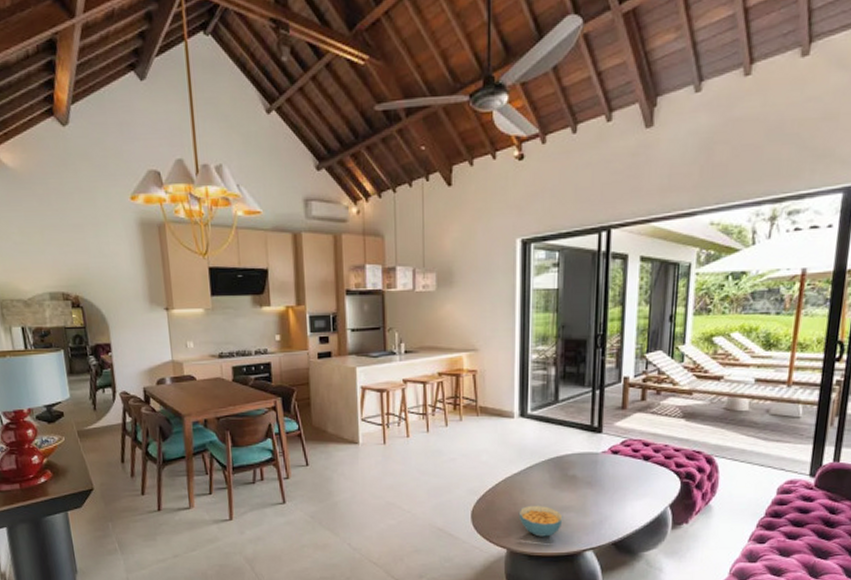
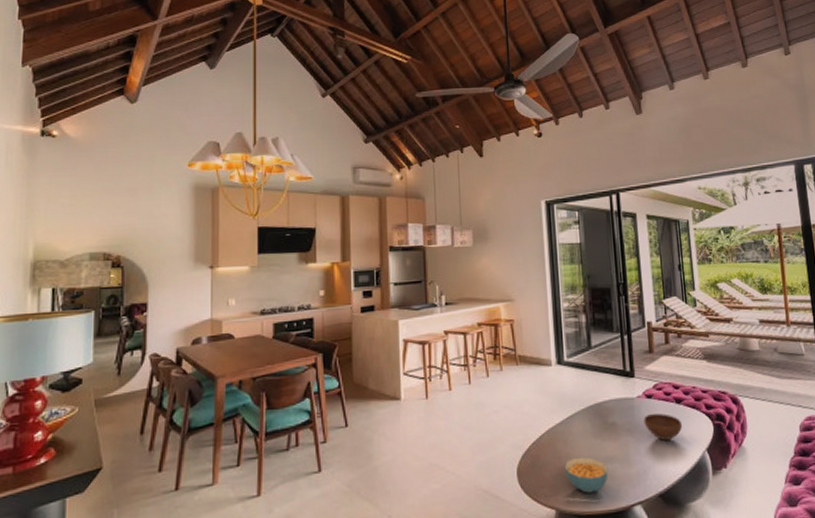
bowl: none [606,469,648,494] -> present [644,413,683,440]

